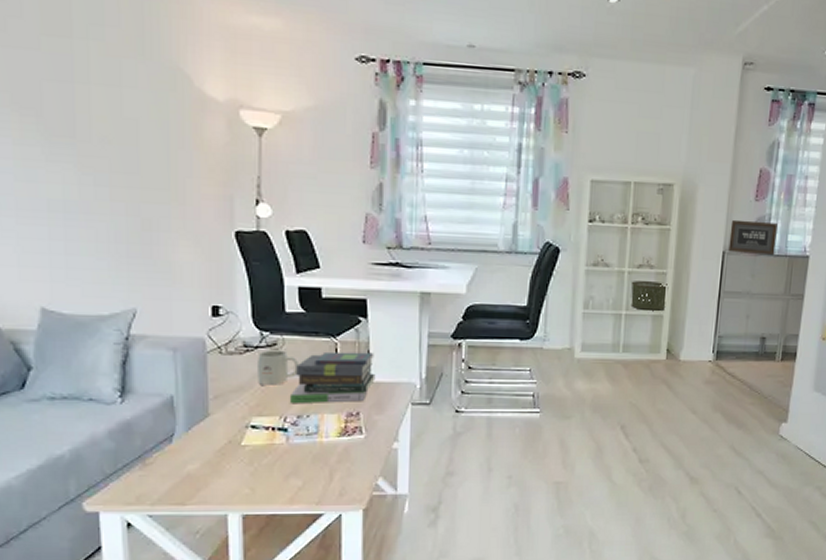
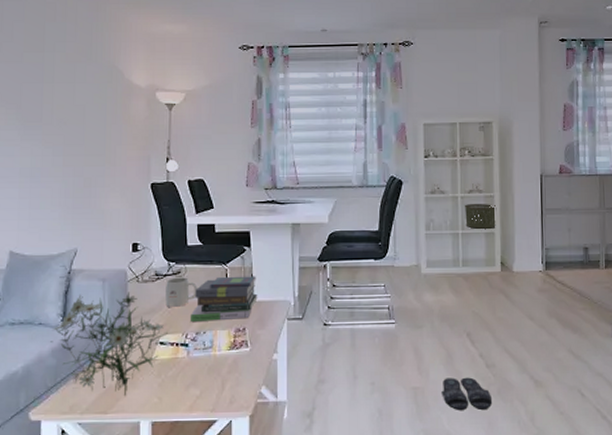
flower bouquet: none [106,365,261,486] -> present [50,292,168,396]
slippers: none [587,472,642,506] -> present [442,377,491,410]
picture frame: present [728,219,778,256] -> none [544,147,586,176]

